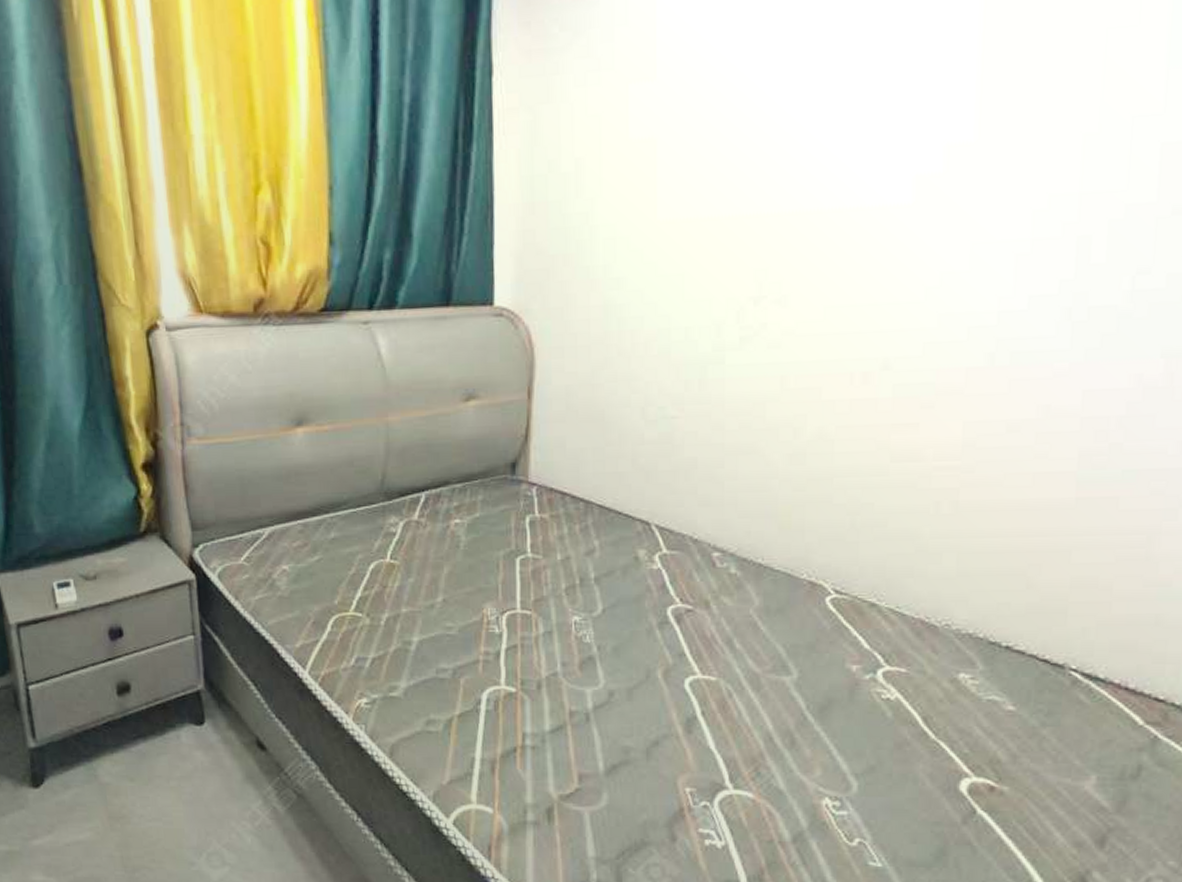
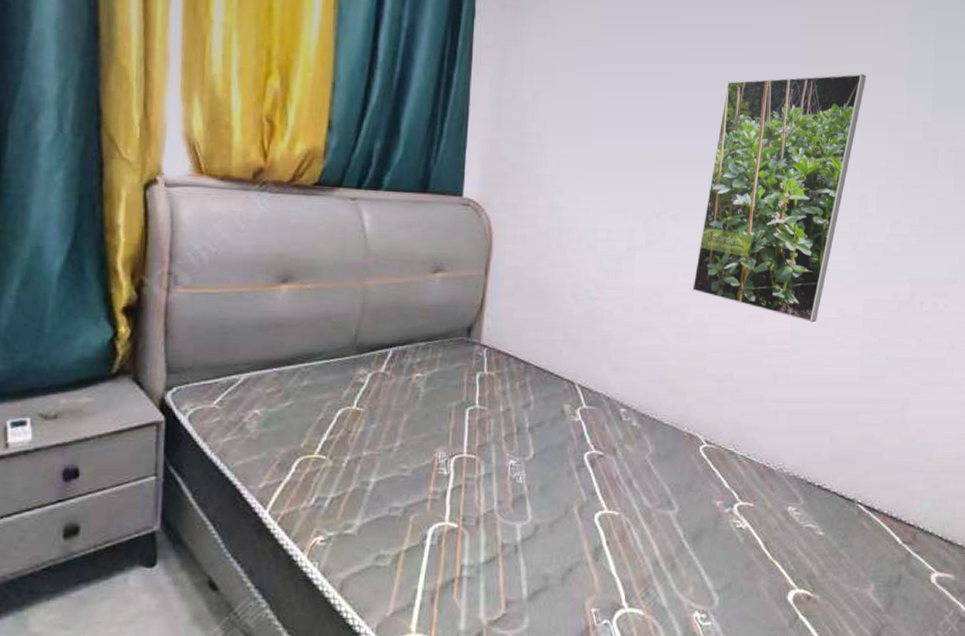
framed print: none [808,51,1092,428] -> present [691,73,867,323]

